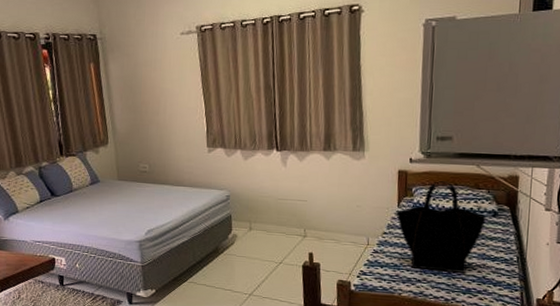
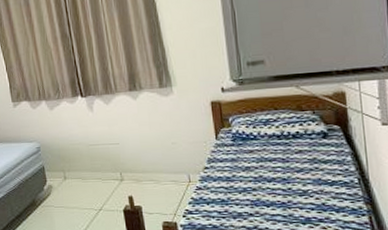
tote bag: present [396,180,487,273] -> none [215,106,316,203]

